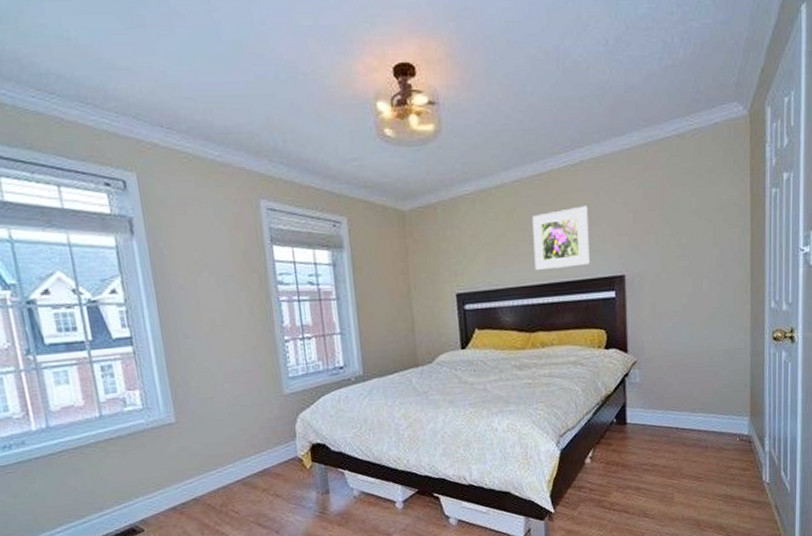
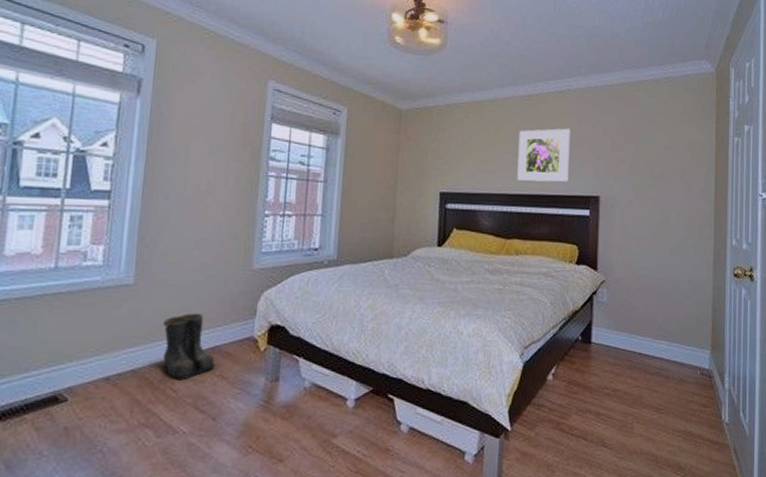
boots: none [211,441,270,503] -> present [163,313,218,381]

